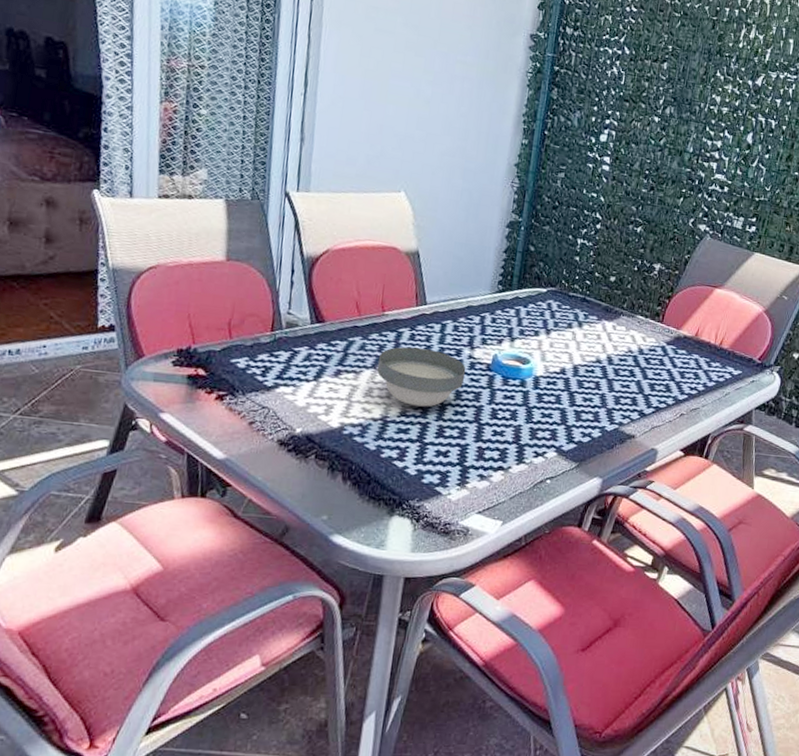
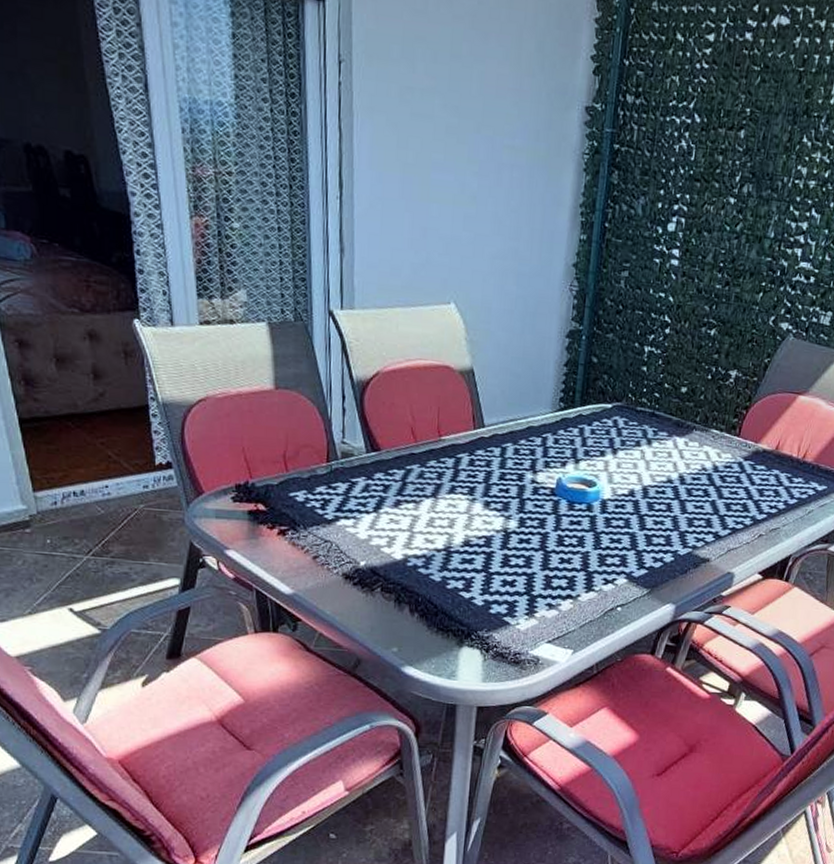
bowl: present [376,346,466,407] -> none [437,473,529,536]

